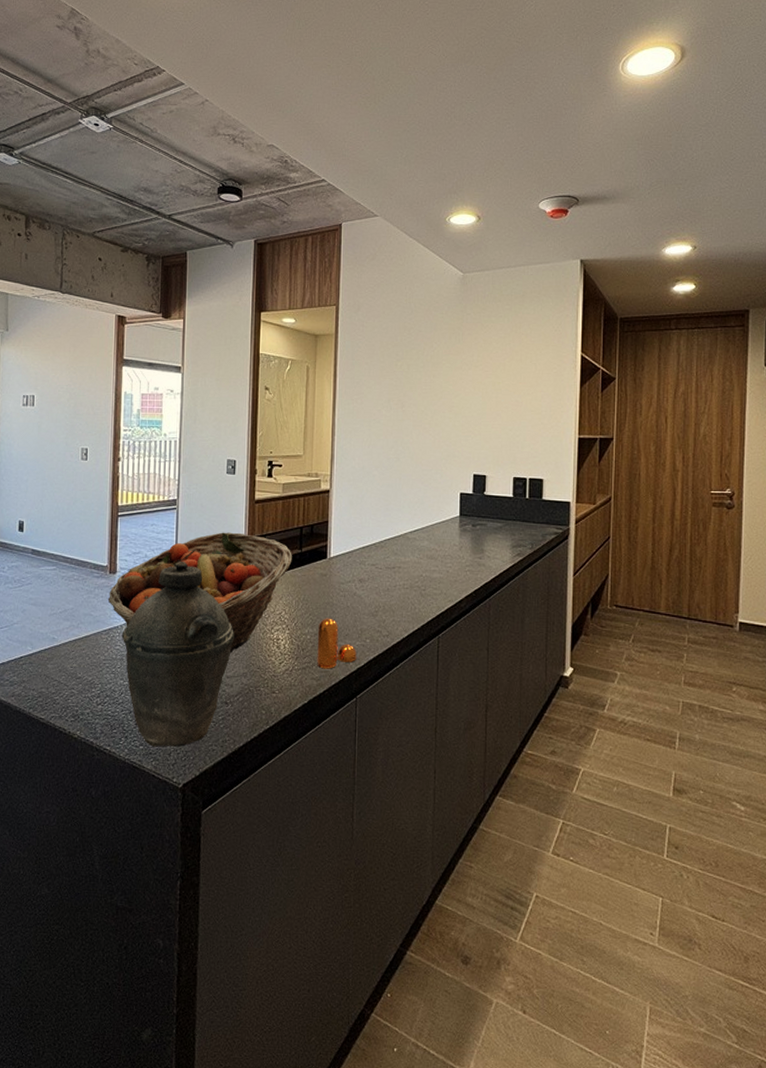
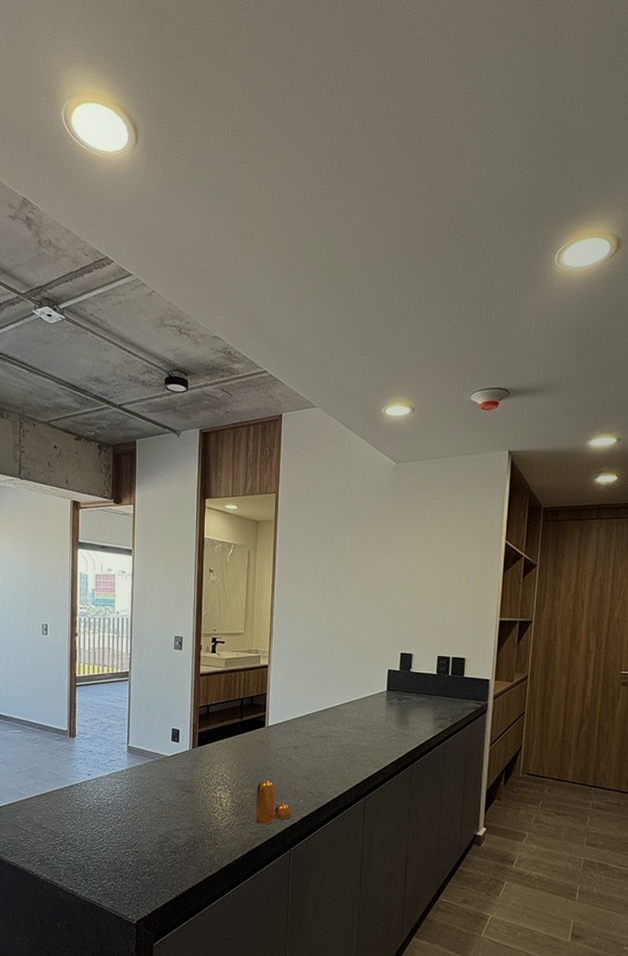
fruit basket: present [107,532,292,653] -> none [68,702,234,809]
kettle: present [122,560,234,747] -> none [81,727,181,889]

